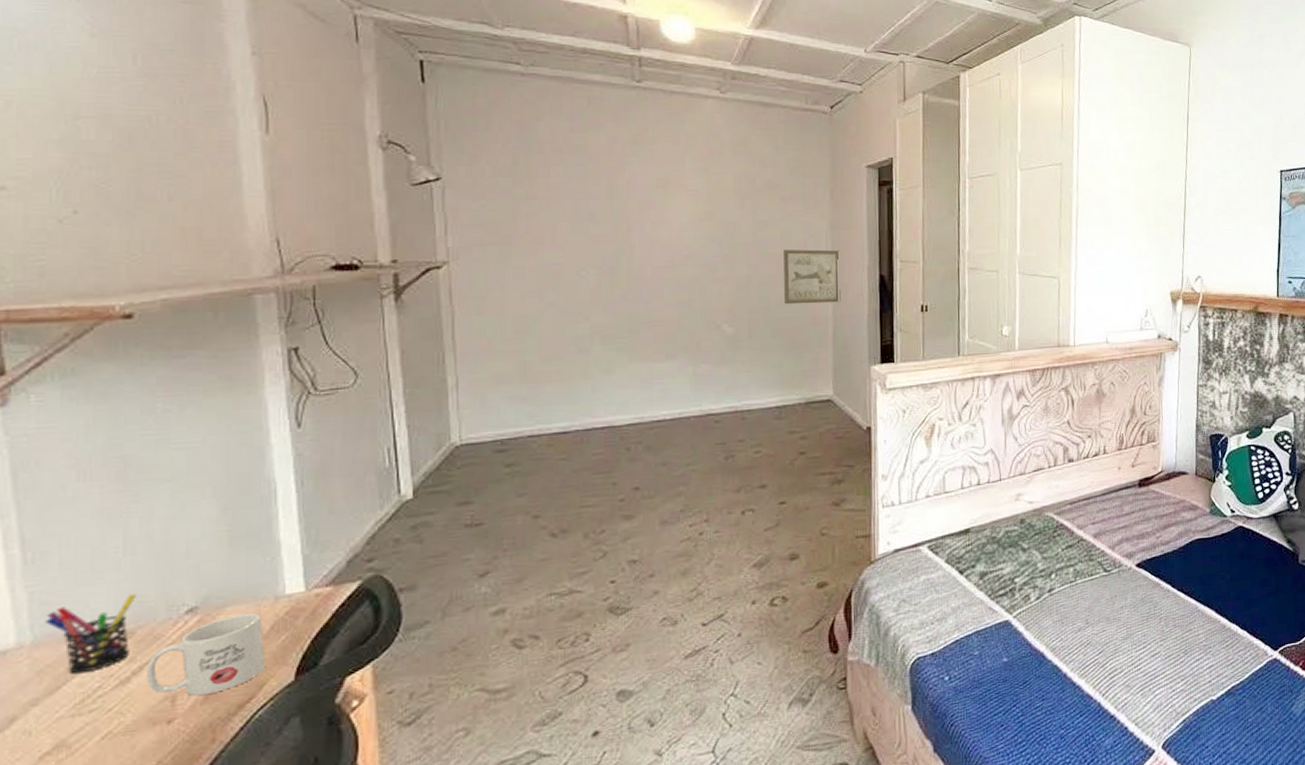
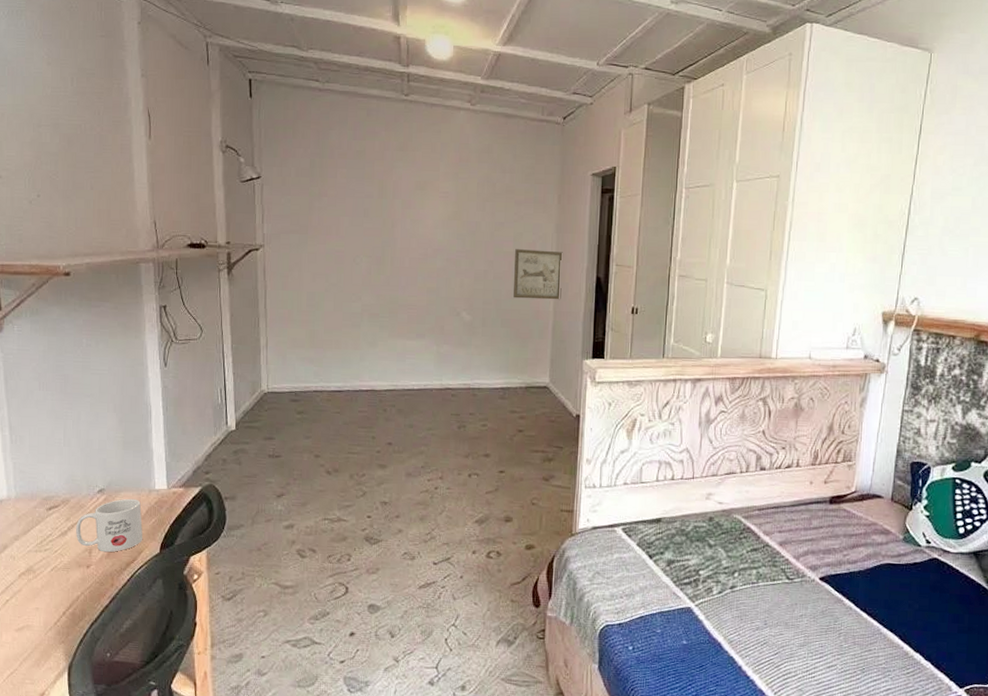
pen holder: present [45,593,136,675] -> none [22,473,70,524]

